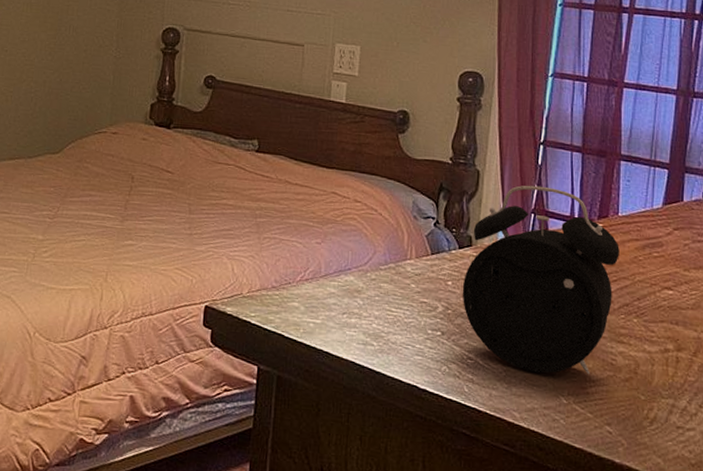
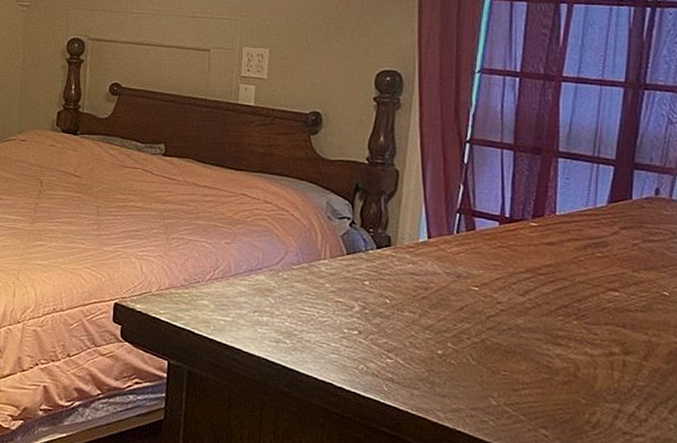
alarm clock: present [462,185,620,375] -> none [380,184,557,377]

